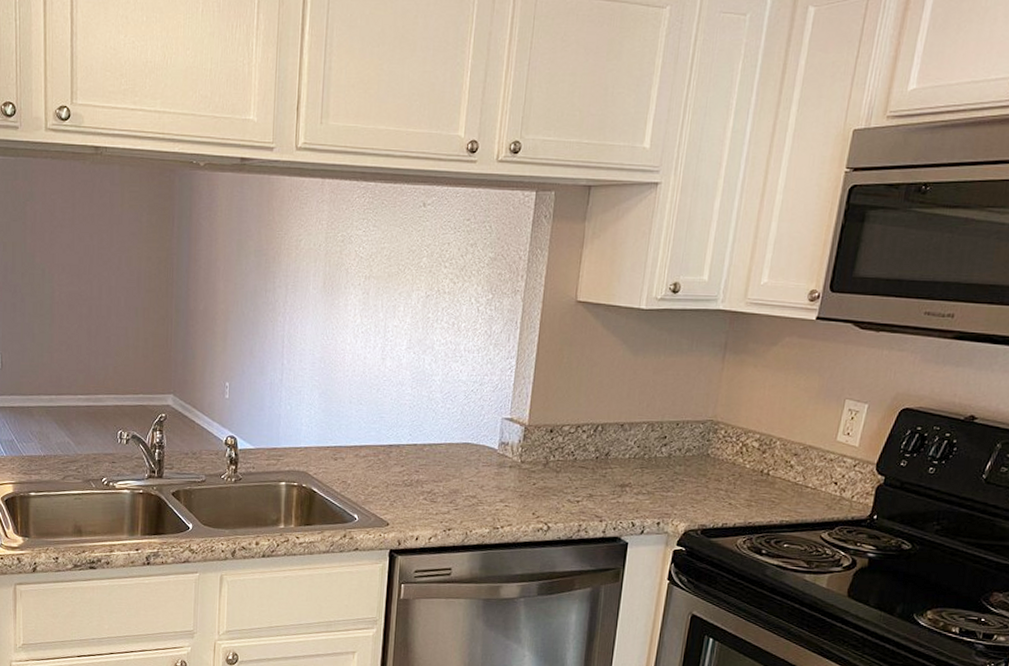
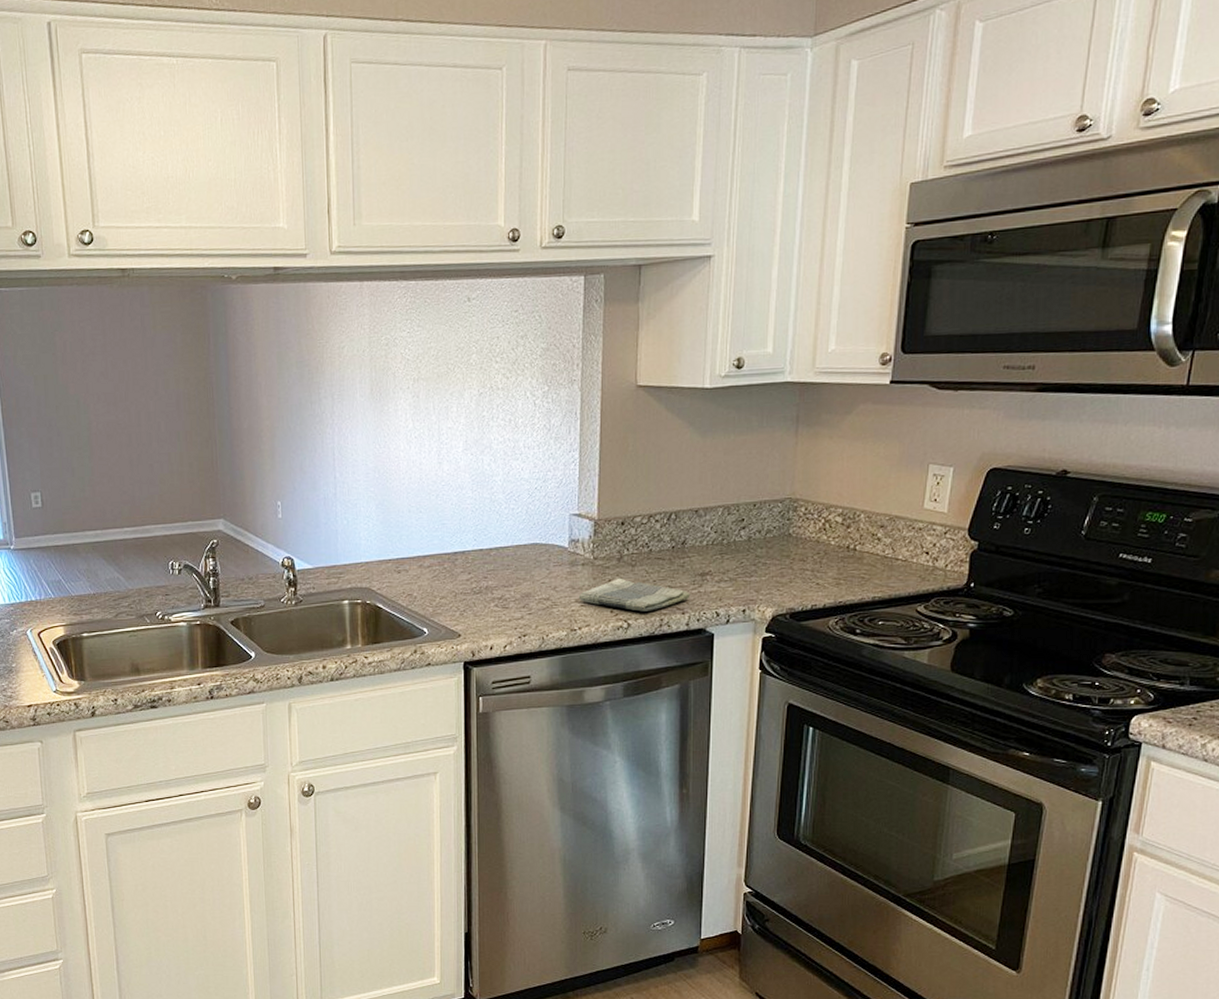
dish towel: none [503,482,610,517] -> present [578,578,691,612]

